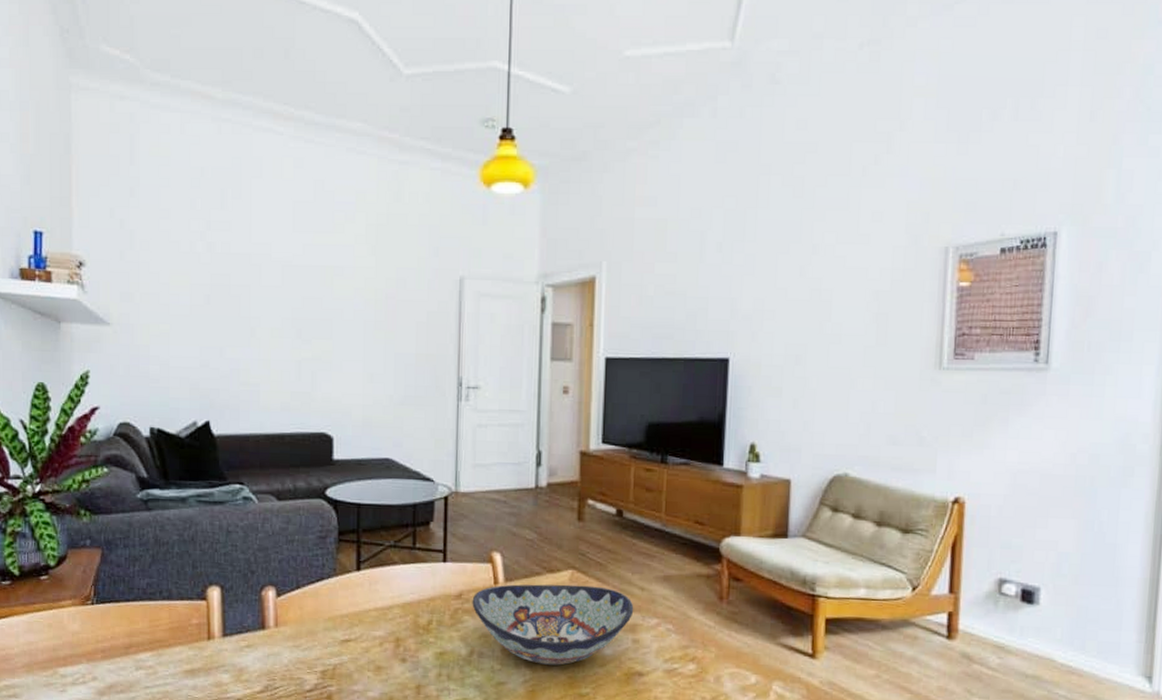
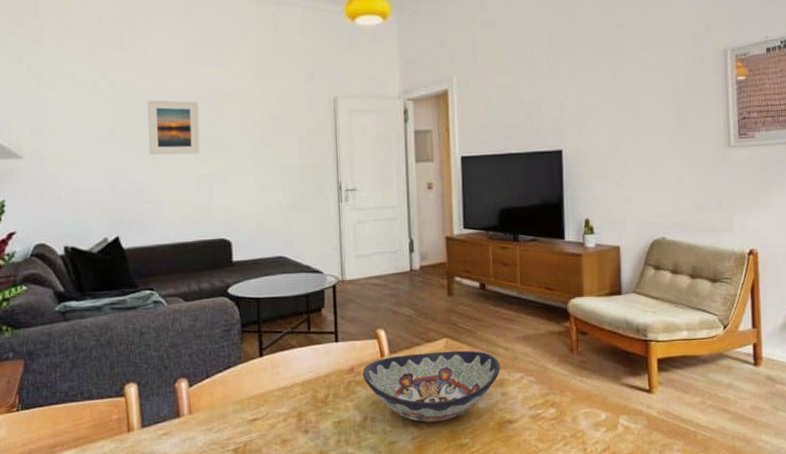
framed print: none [248,268,305,334] -> present [147,100,200,155]

